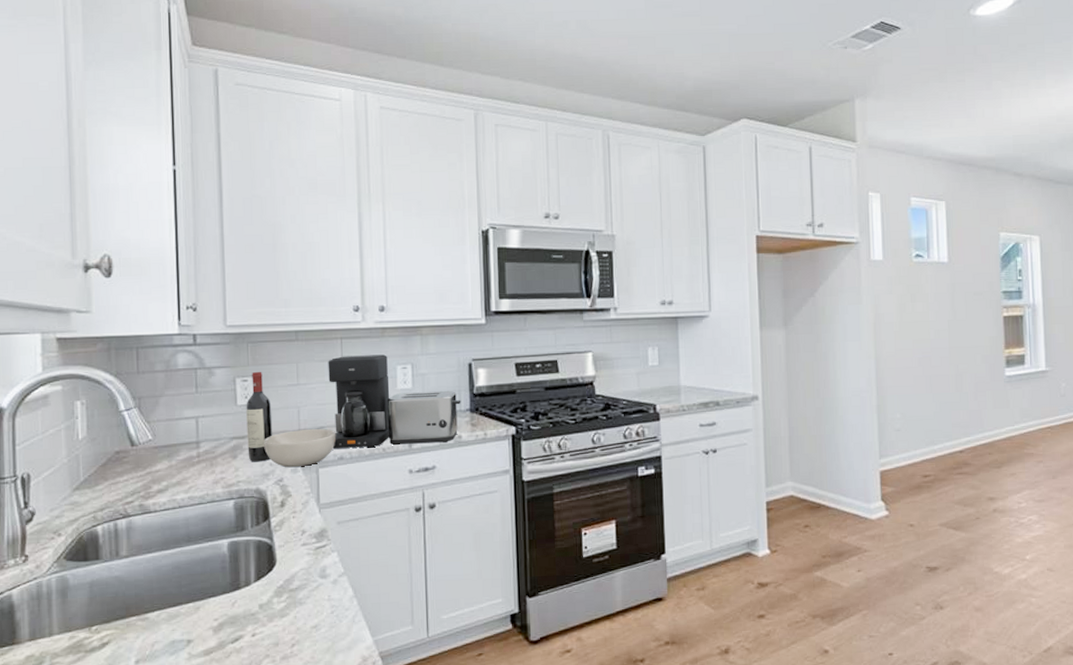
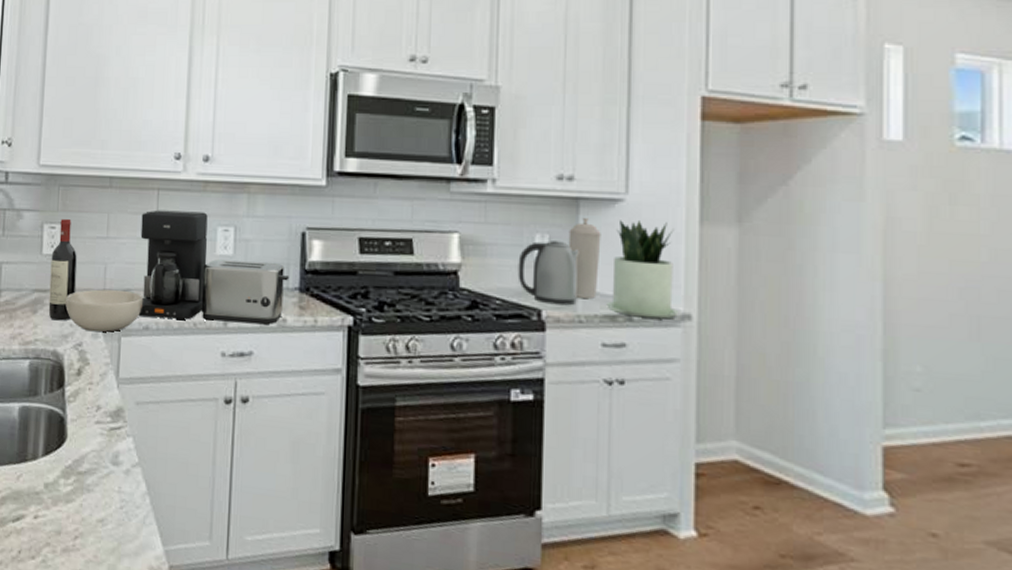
kettle: none [637,351,680,400] -> present [518,241,578,306]
canister: none [671,332,695,393] -> present [568,218,601,300]
planter: none [701,330,750,402] -> present [606,220,679,319]

